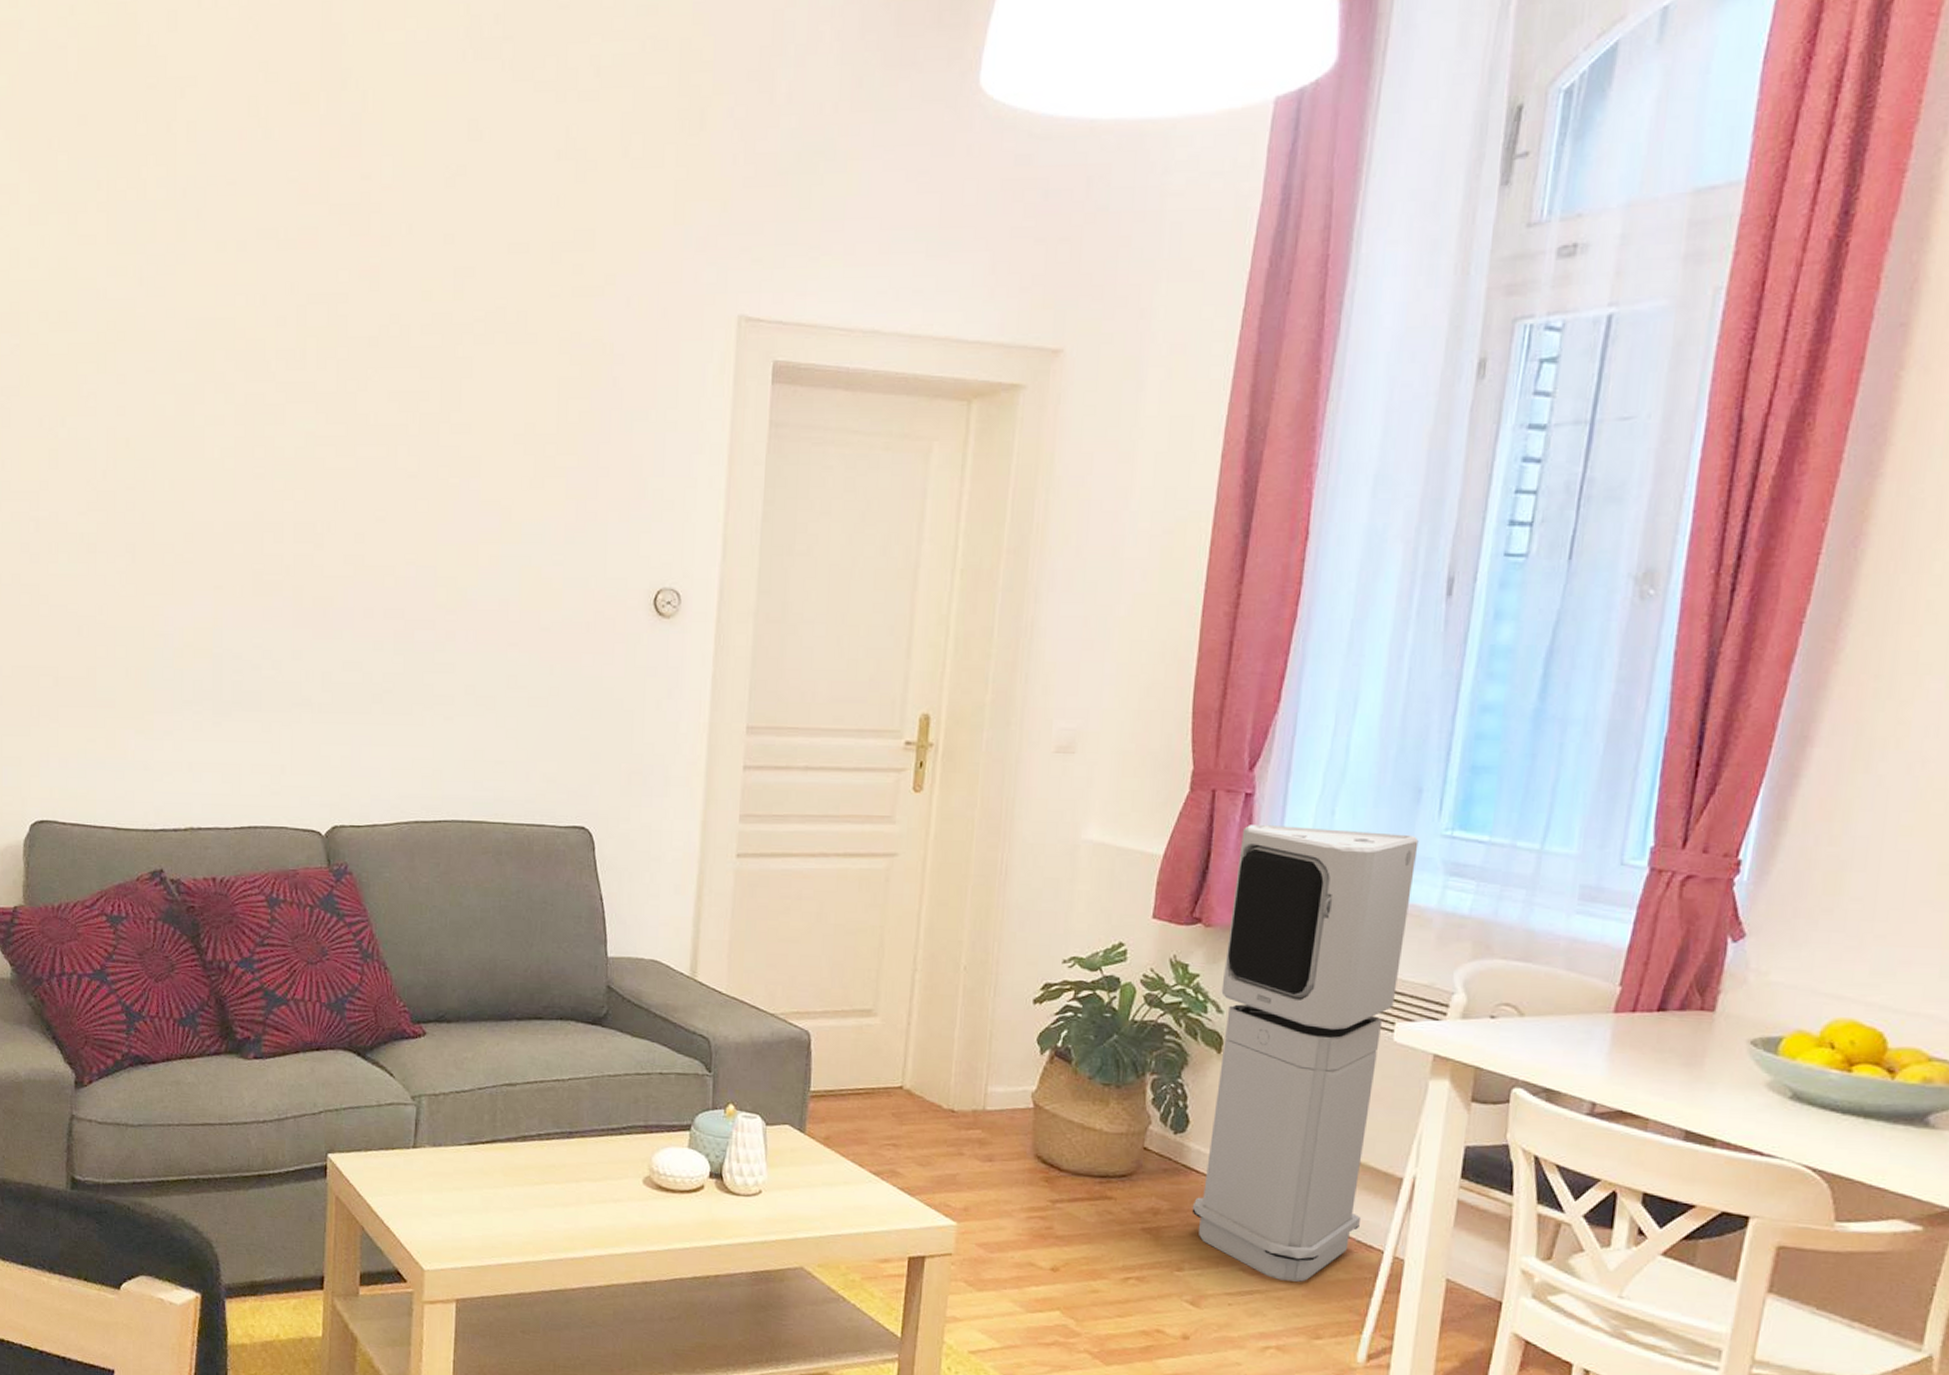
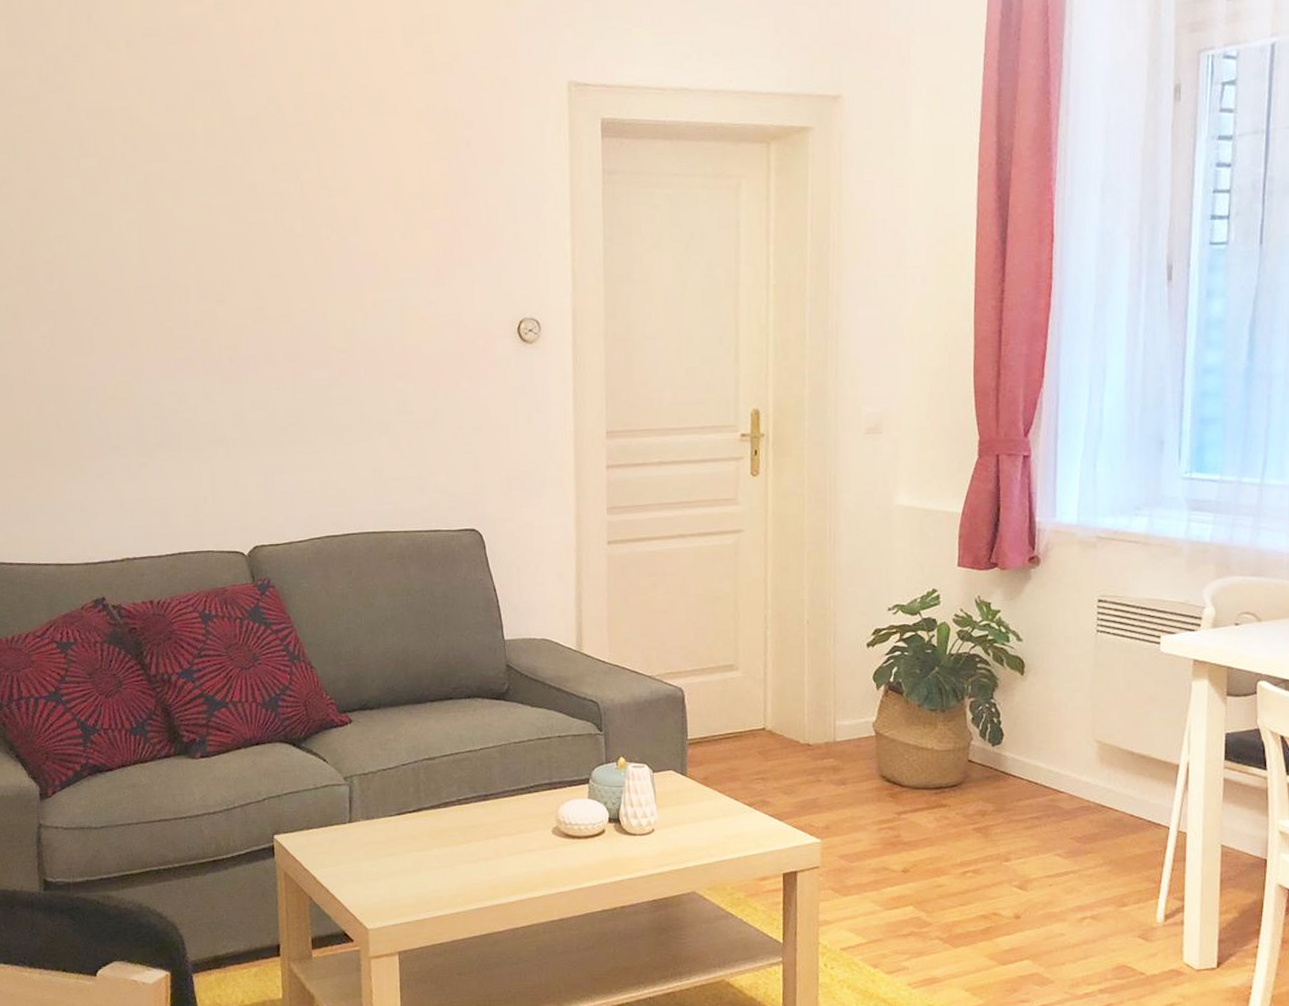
air purifier: present [1192,825,1419,1282] -> none [1012,479,1165,860]

